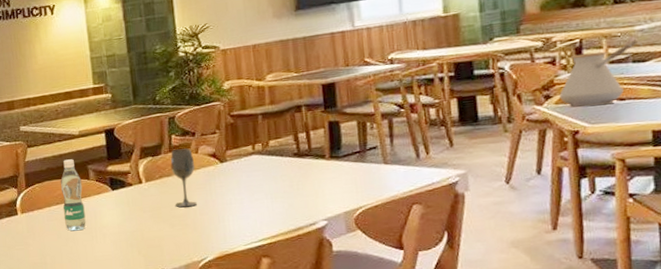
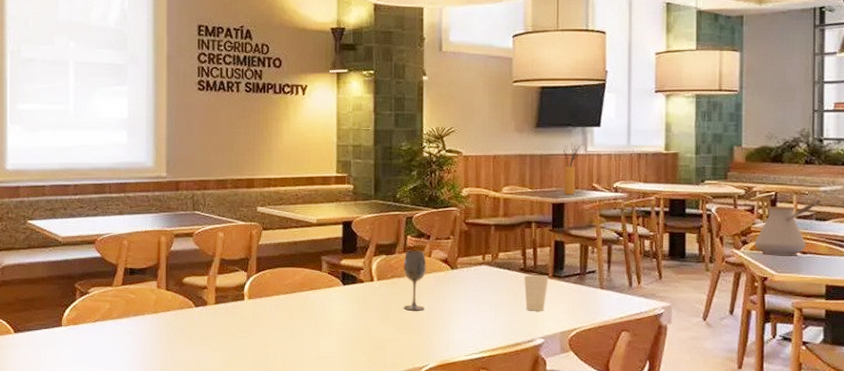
bottle: present [60,159,86,231] -> none [291,248,314,324]
cup: none [299,157,326,195] -> present [524,275,548,311]
vase: none [327,20,350,74] -> present [562,143,583,195]

